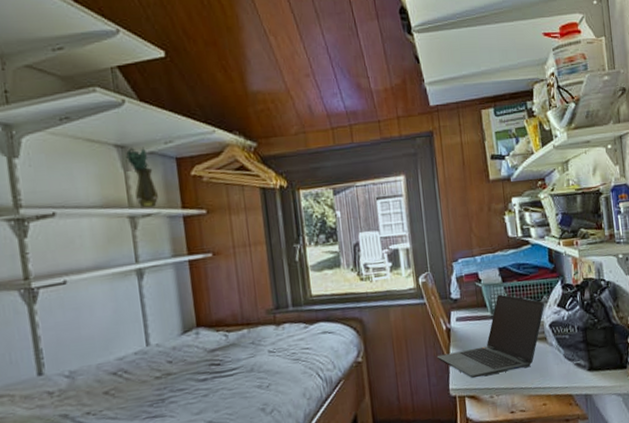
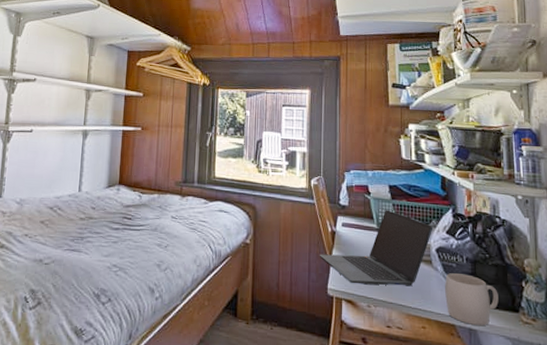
vase: present [125,147,158,208] -> none [92,39,110,85]
mug: none [560,343,609,391] -> present [445,273,499,325]

